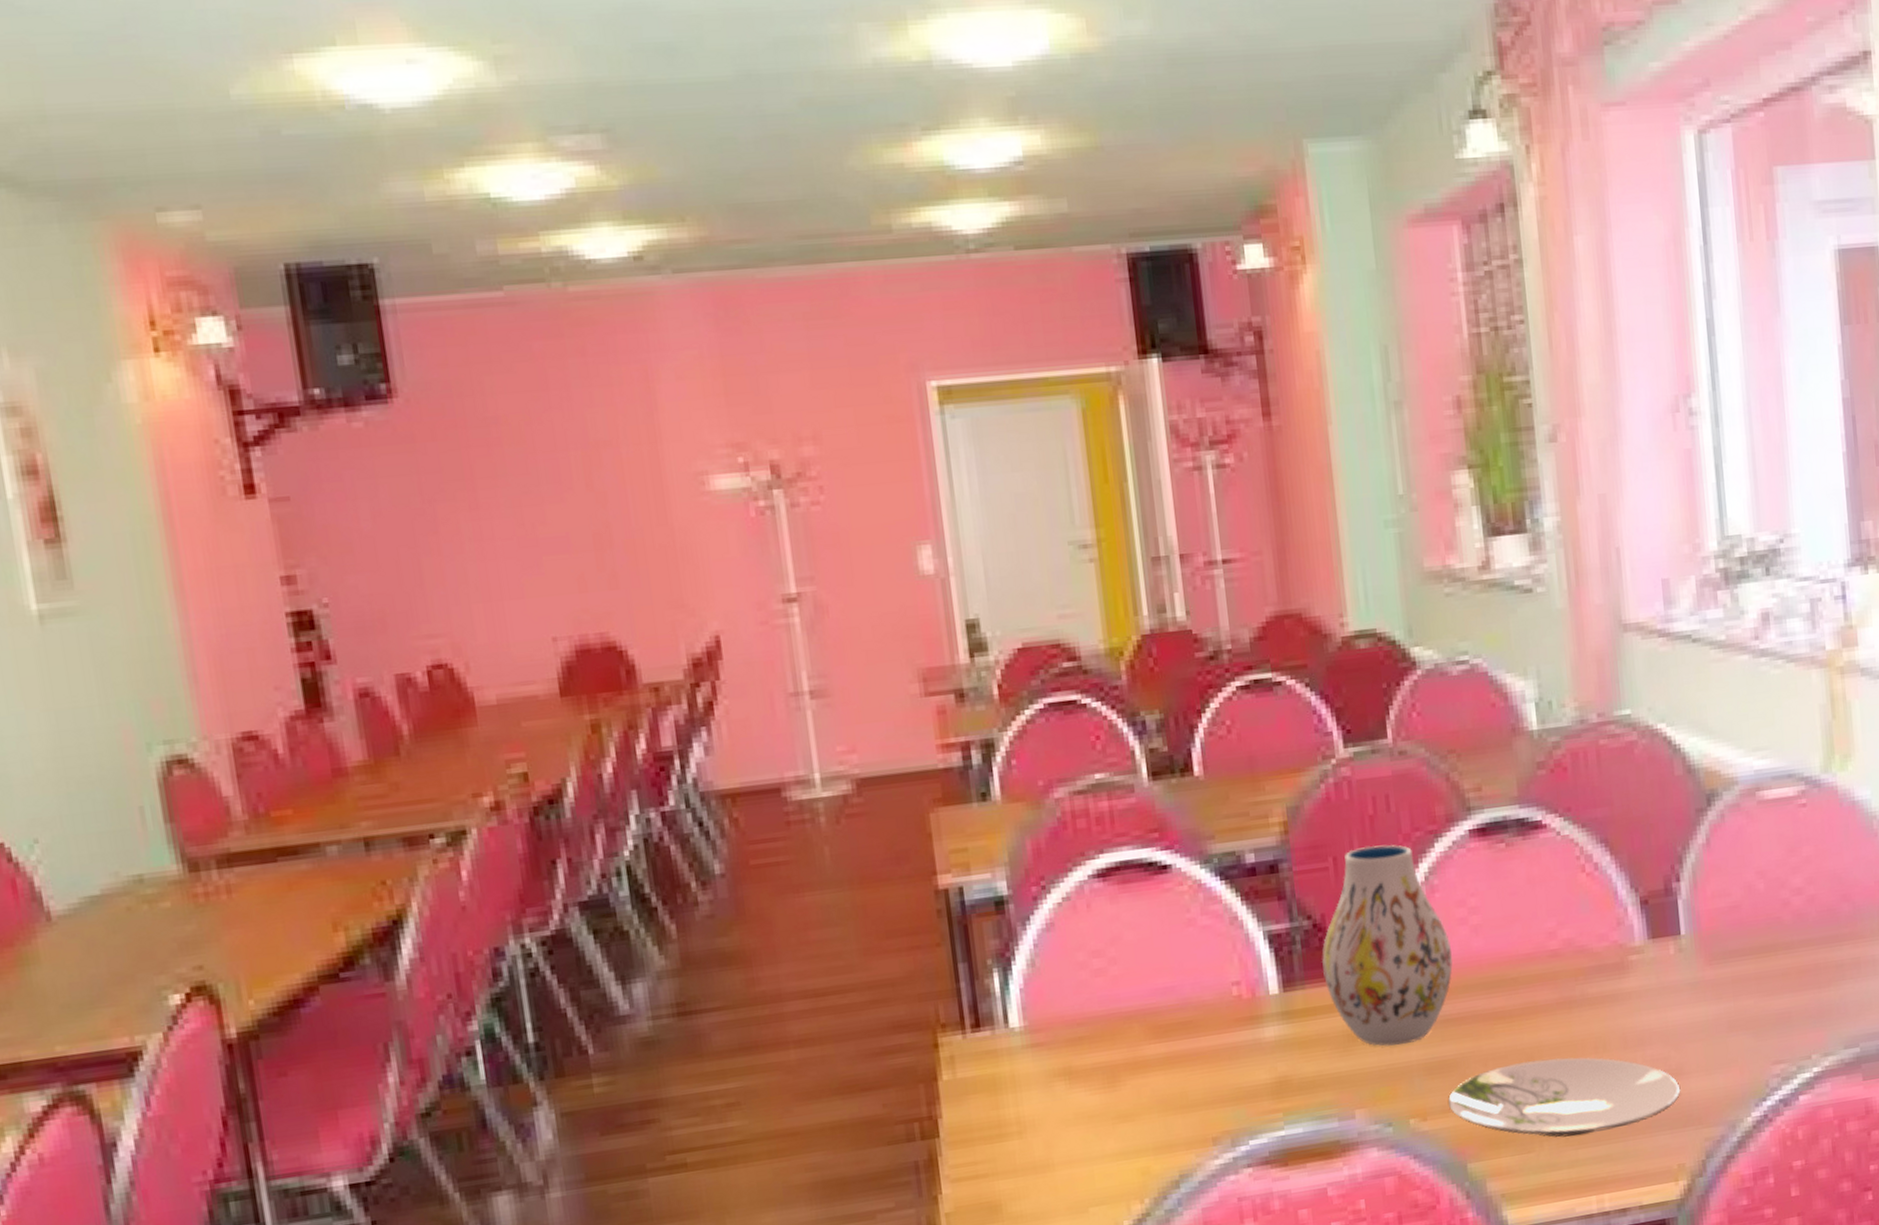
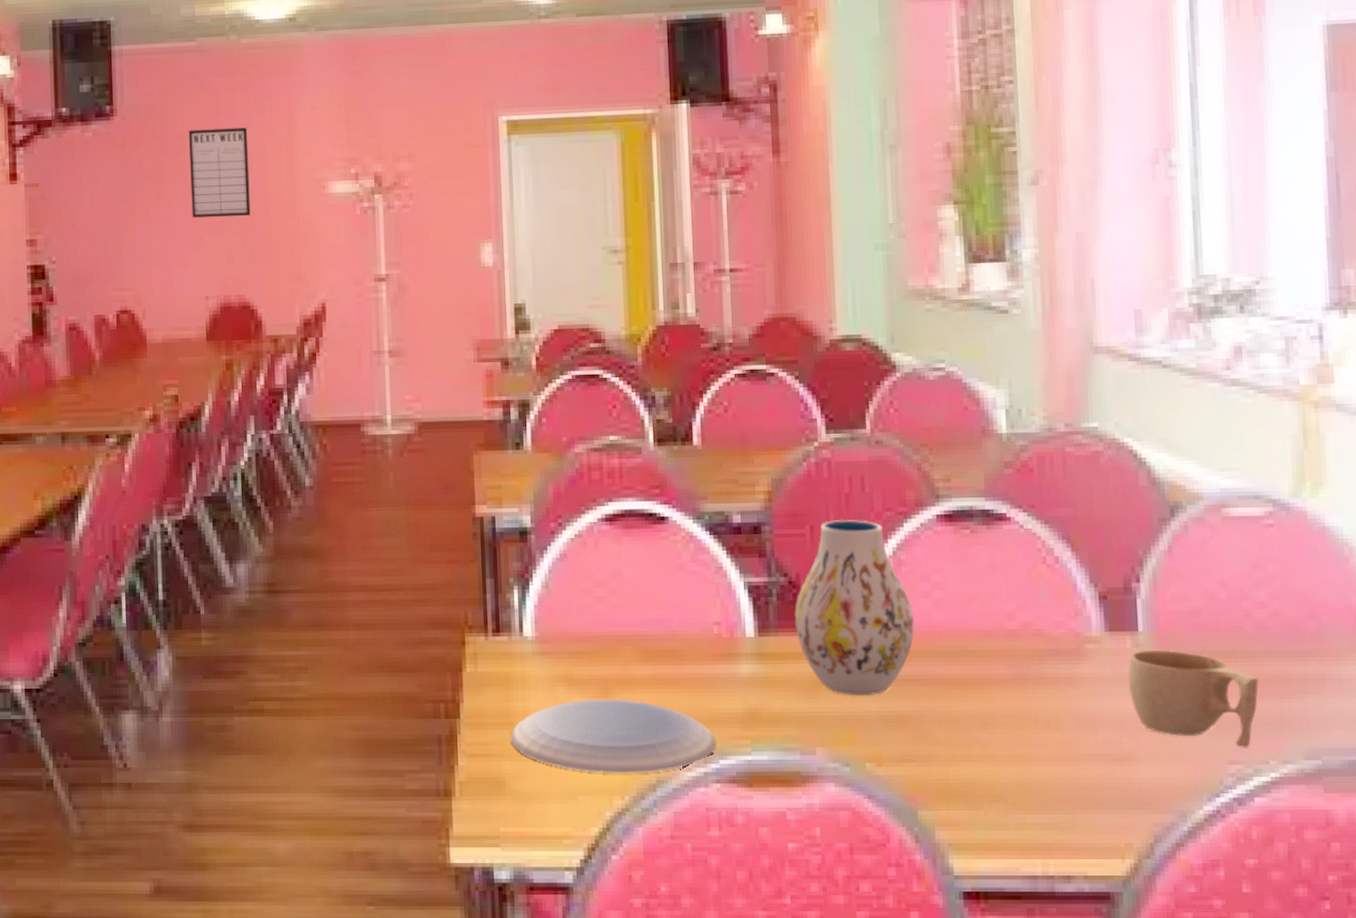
writing board: none [504,407,605,533] -> present [188,127,251,218]
plate: none [1003,1086,1244,1179] -> present [510,699,716,774]
plate: present [1447,1057,1681,1137] -> none [902,727,1132,802]
cup: none [1672,951,1799,1046] -> present [1128,649,1259,749]

